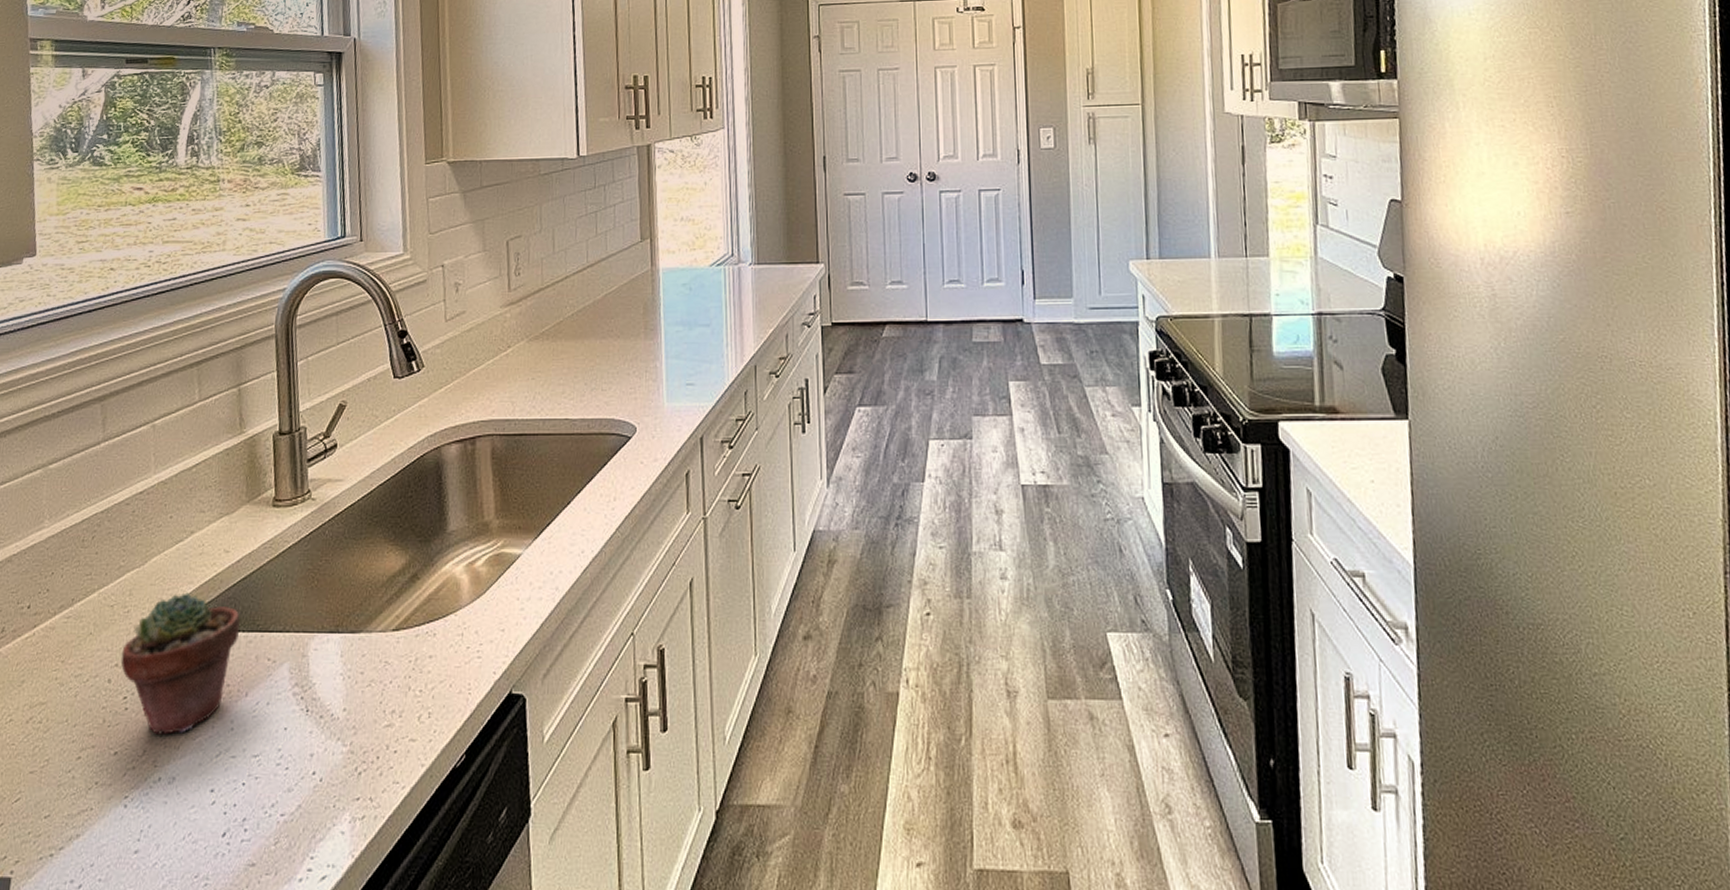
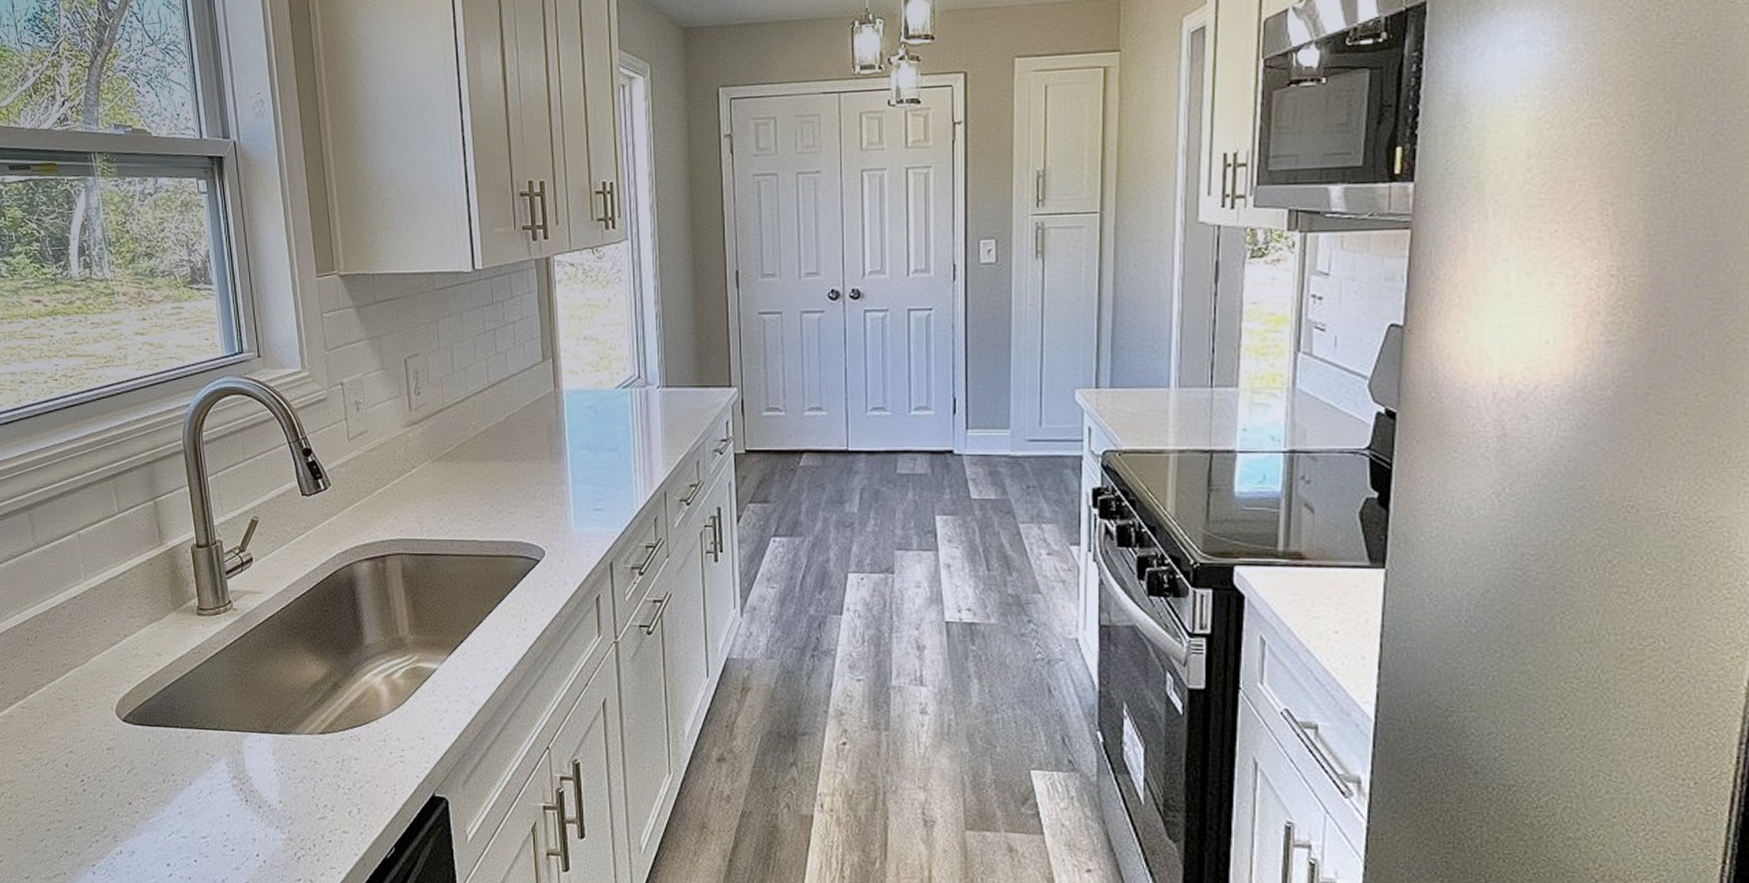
potted succulent: present [121,592,240,735] -> none [74,690,178,815]

